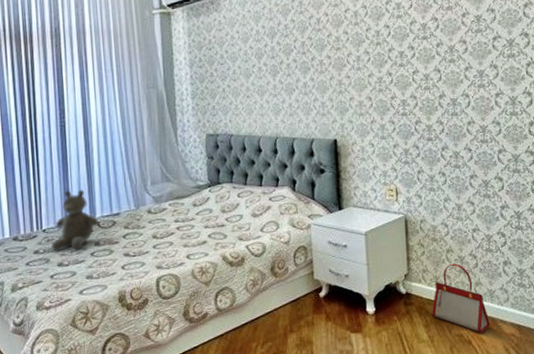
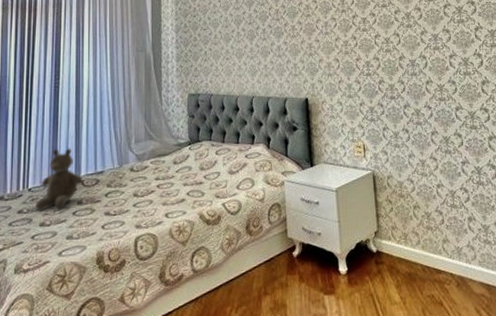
handbag: present [432,263,490,334] -> none [402,220,460,295]

